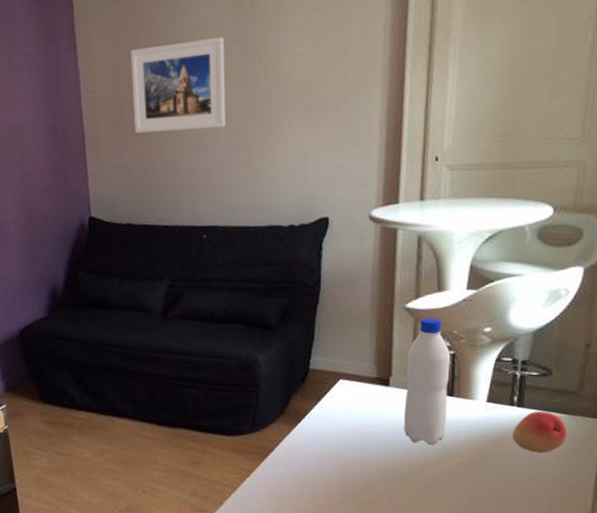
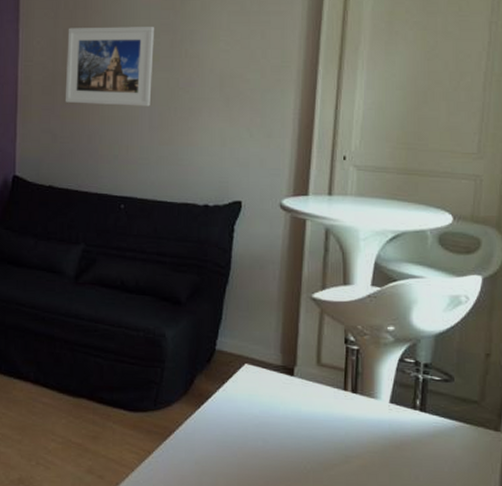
water bottle: present [403,318,451,445] -> none [307,310,355,443]
fruit: present [512,410,567,454] -> none [415,417,470,464]

